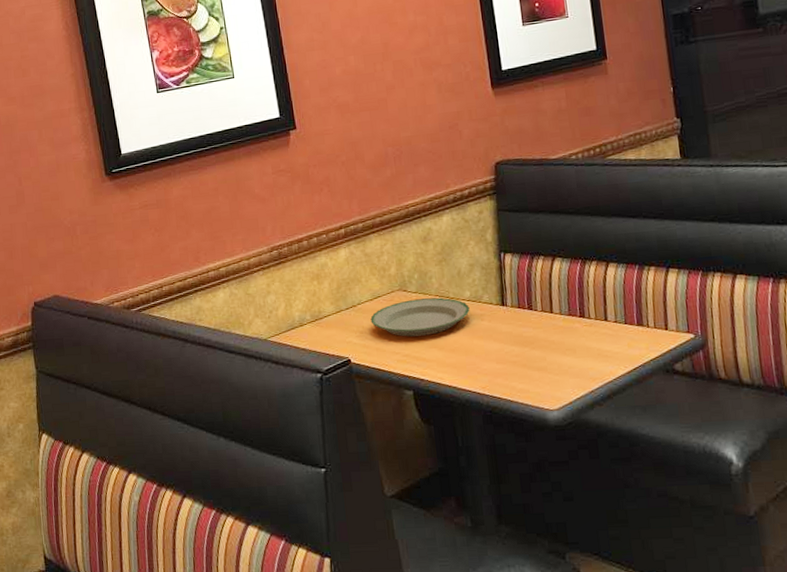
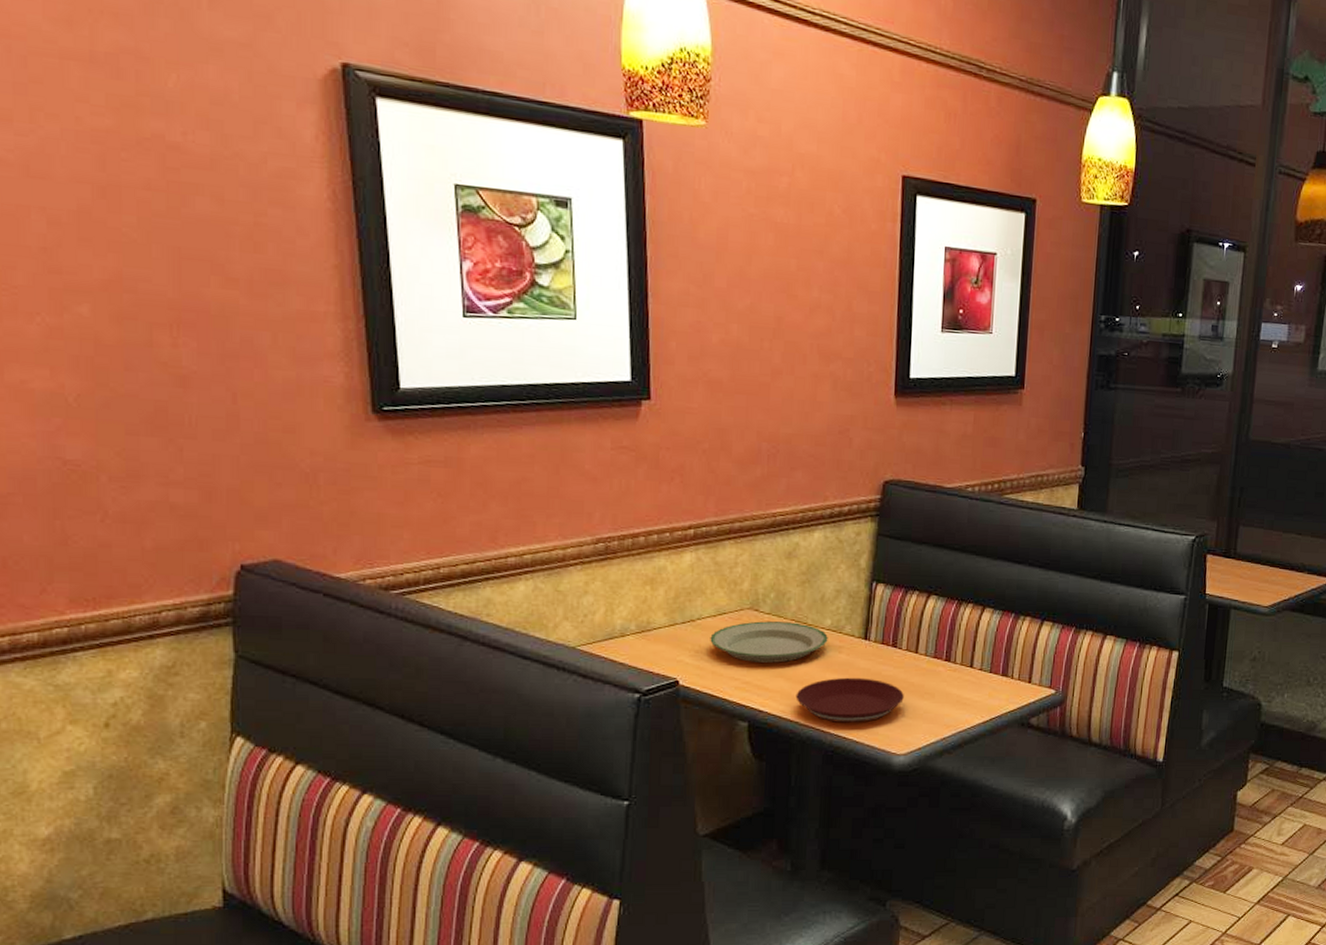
plate: none [450,341,548,385] -> present [795,677,904,723]

